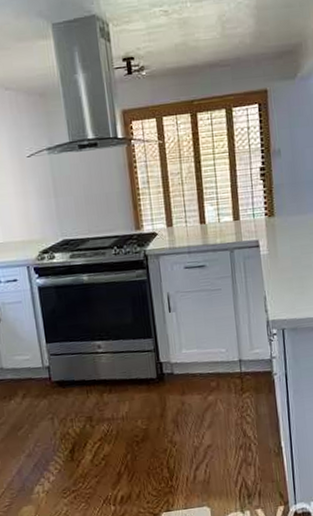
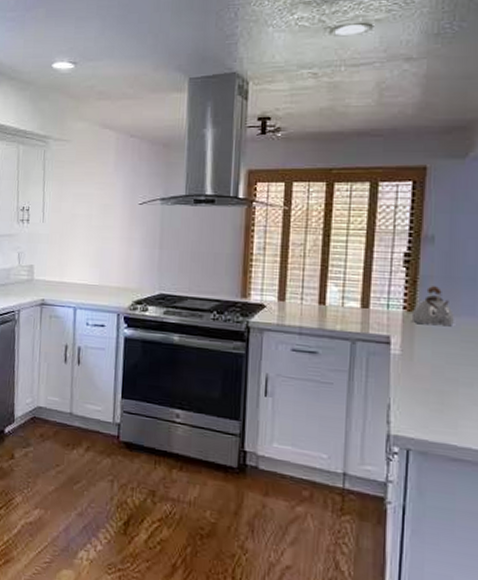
kettle: none [271,191,303,226] -> present [411,285,454,326]

